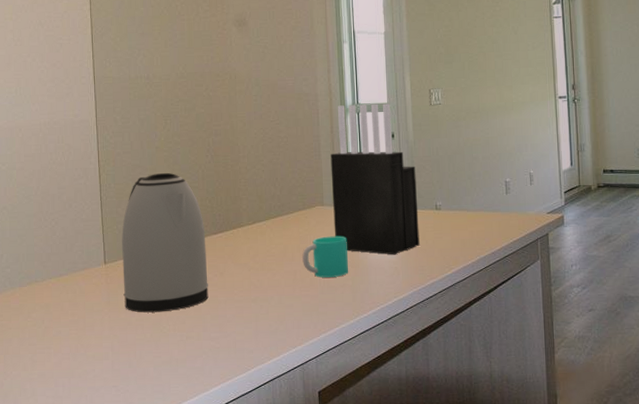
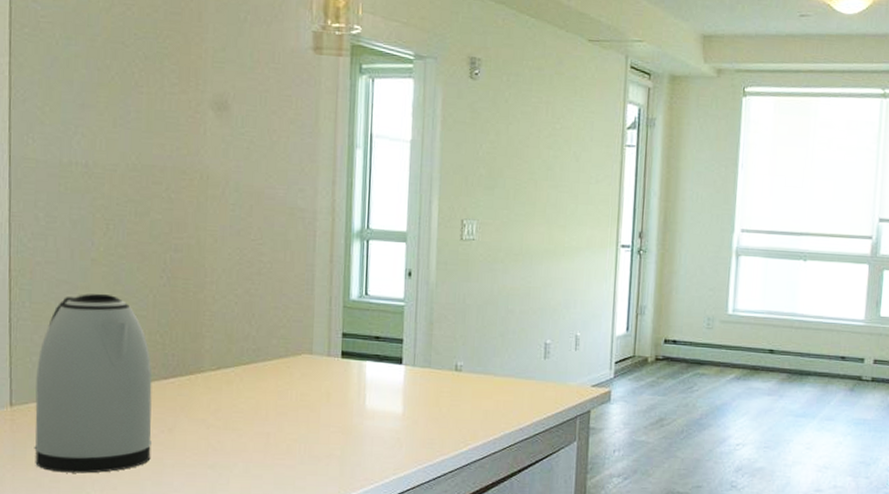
cup: present [302,236,349,278] -> none [279,393,339,445]
knife block: present [330,103,420,255] -> none [323,228,435,423]

